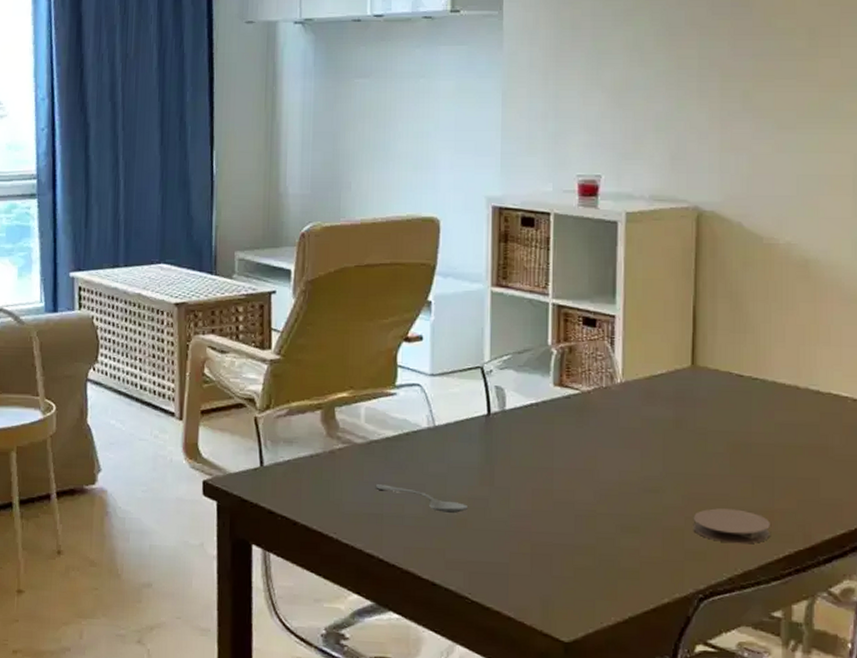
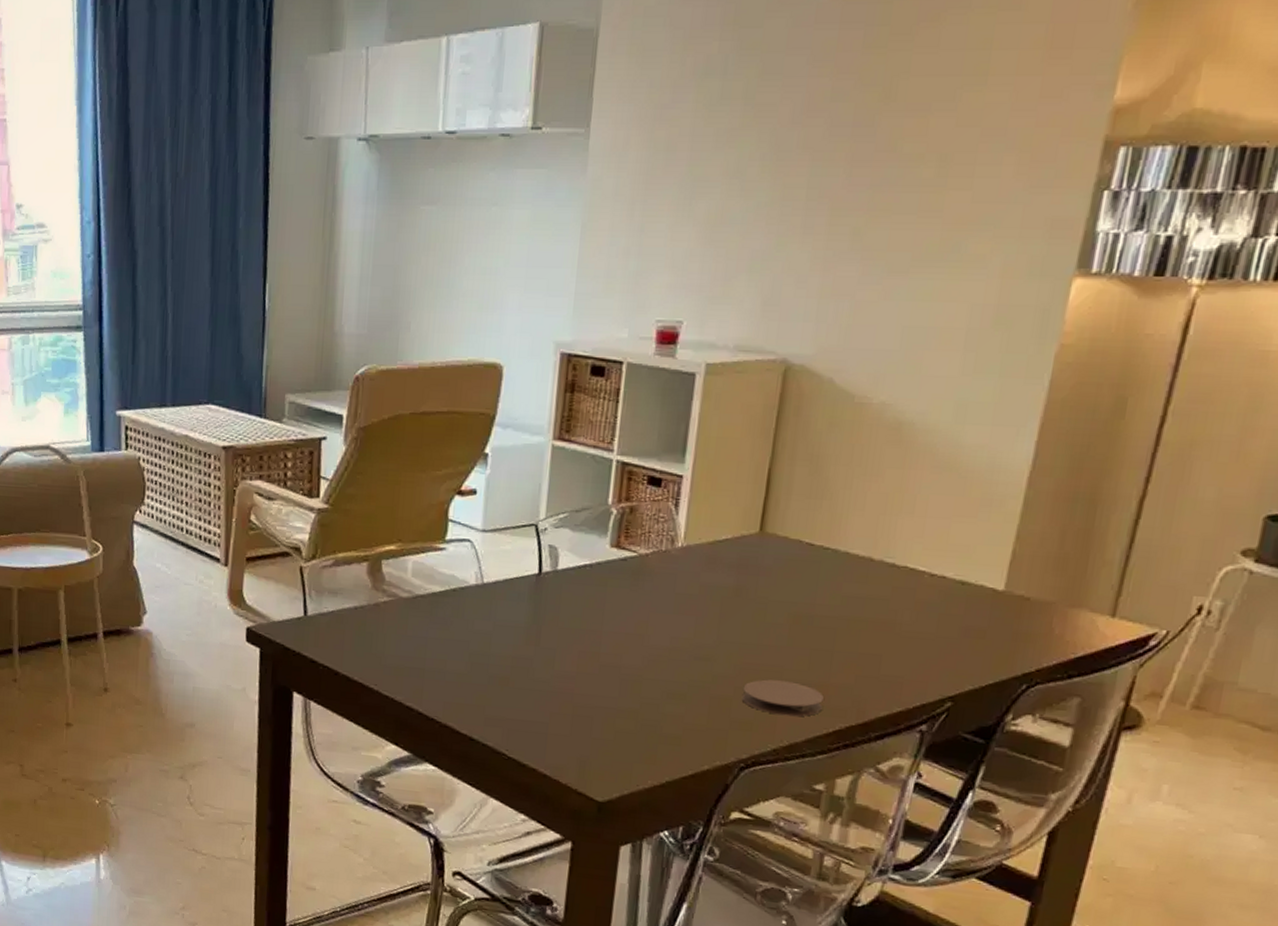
spoon: present [376,484,469,513] -> none [419,639,512,671]

